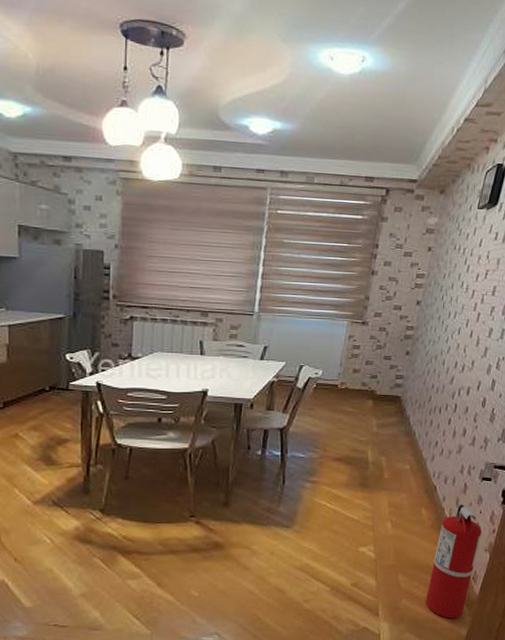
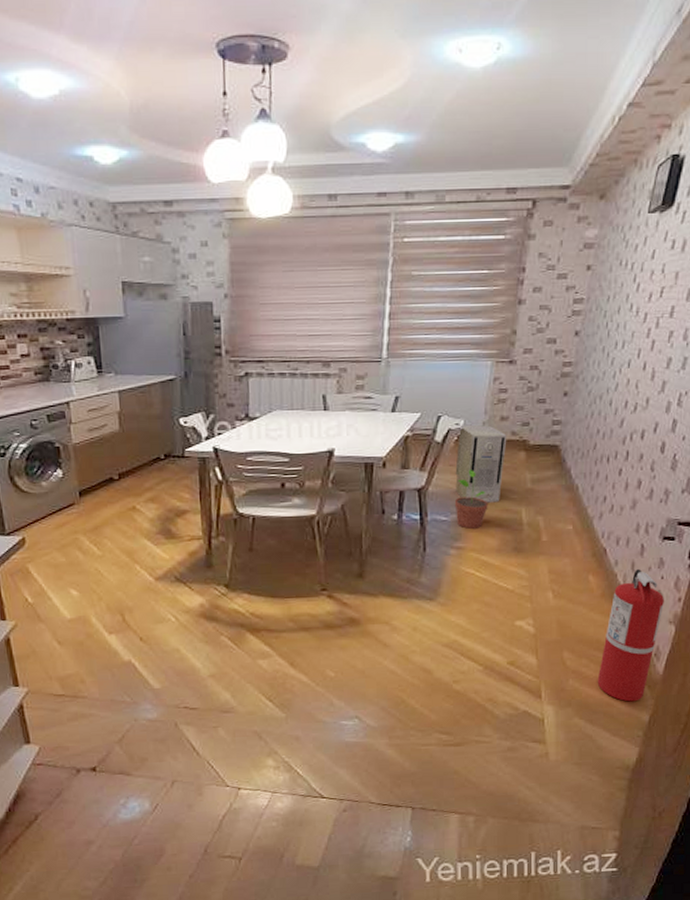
potted plant: none [311,413,340,465] -> present [454,468,488,529]
air purifier: none [313,375,358,443] -> present [455,425,507,503]

